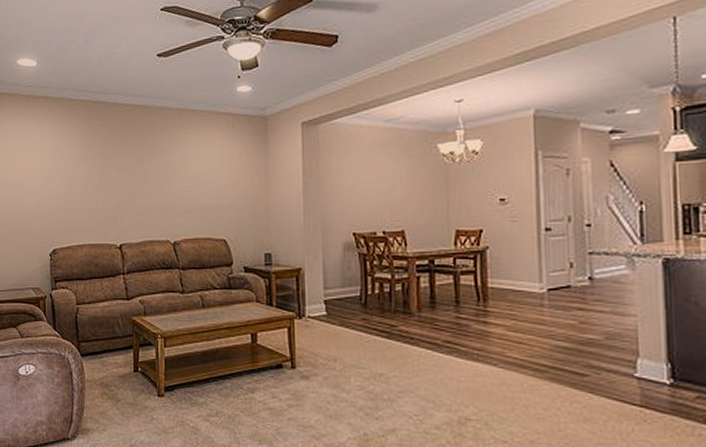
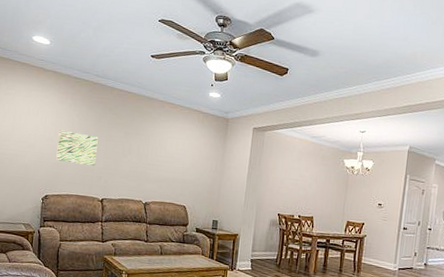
wall art: none [59,166,107,205] -> present [56,130,98,166]

